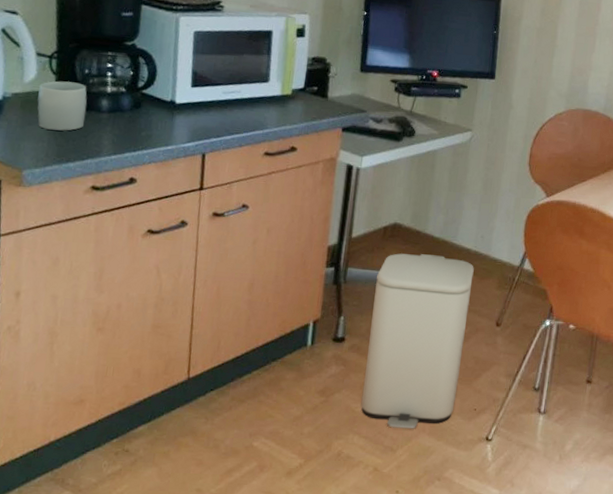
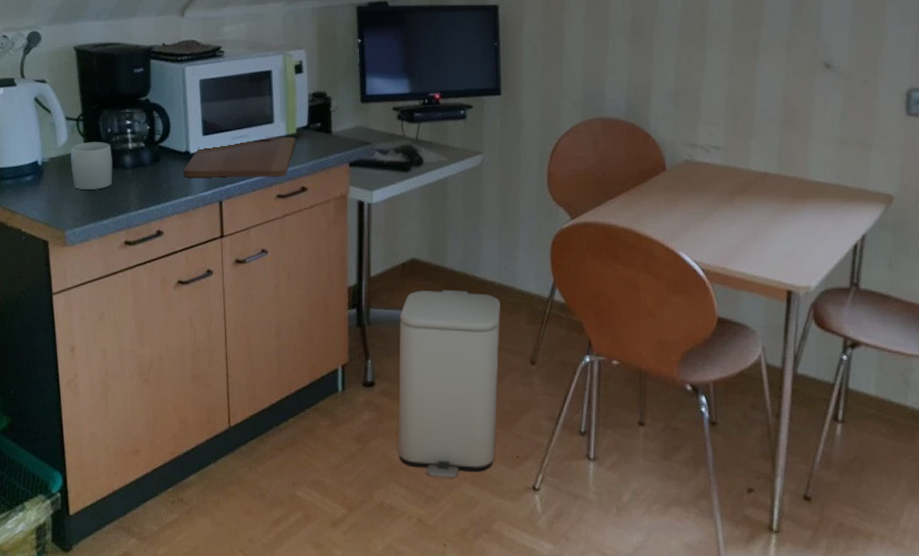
cutting board: none [166,94,290,136] -> present [184,136,295,178]

